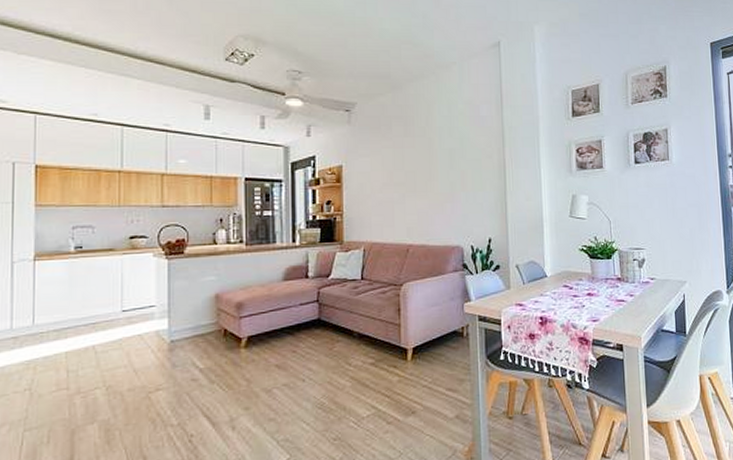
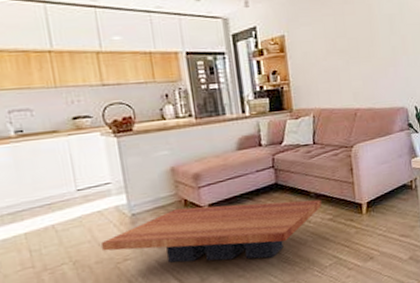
coffee table: none [137,338,364,402] -> present [101,199,322,263]

